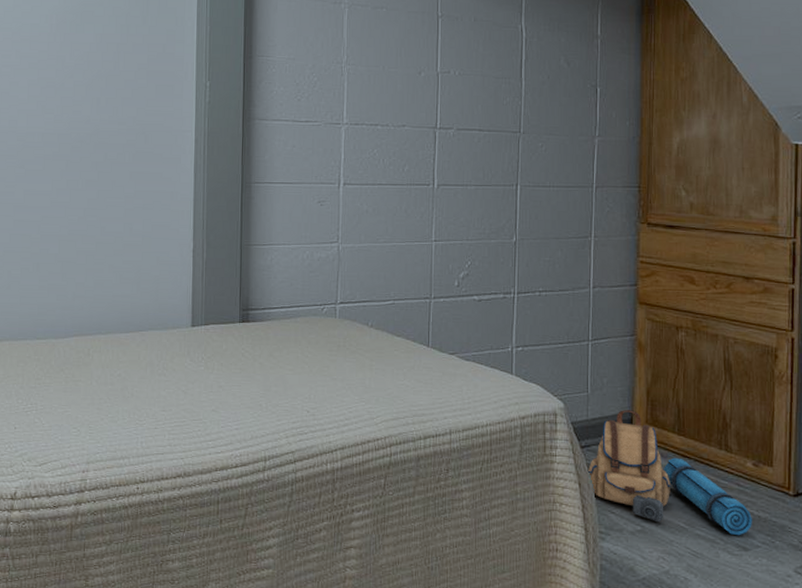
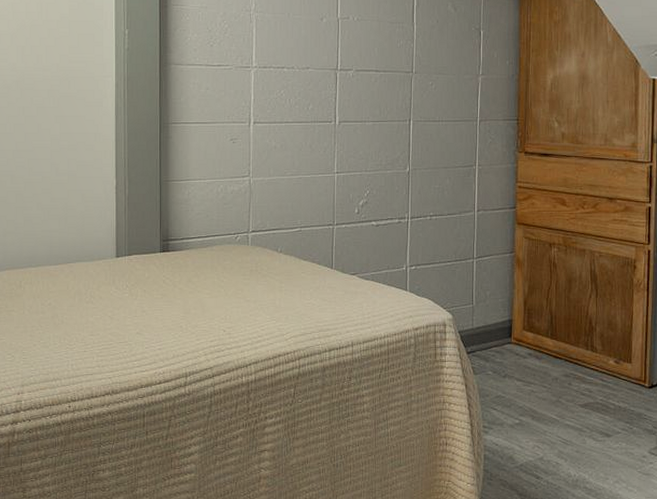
backpack: present [586,410,753,535] -> none [471,319,615,423]

